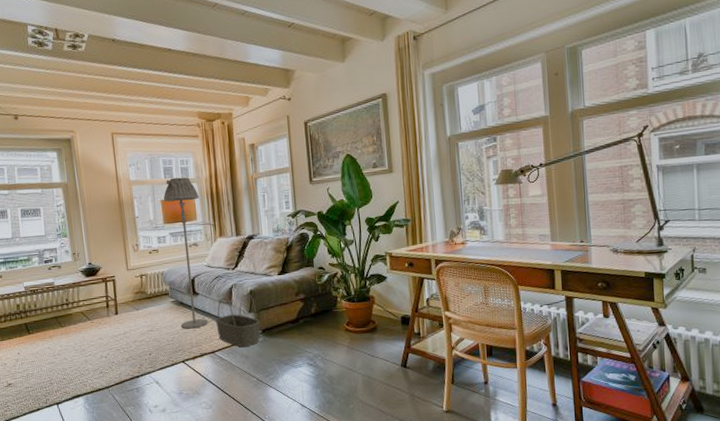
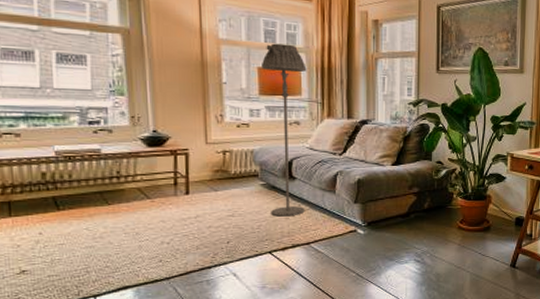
basket: present [216,295,261,348] -> none [314,184,366,240]

